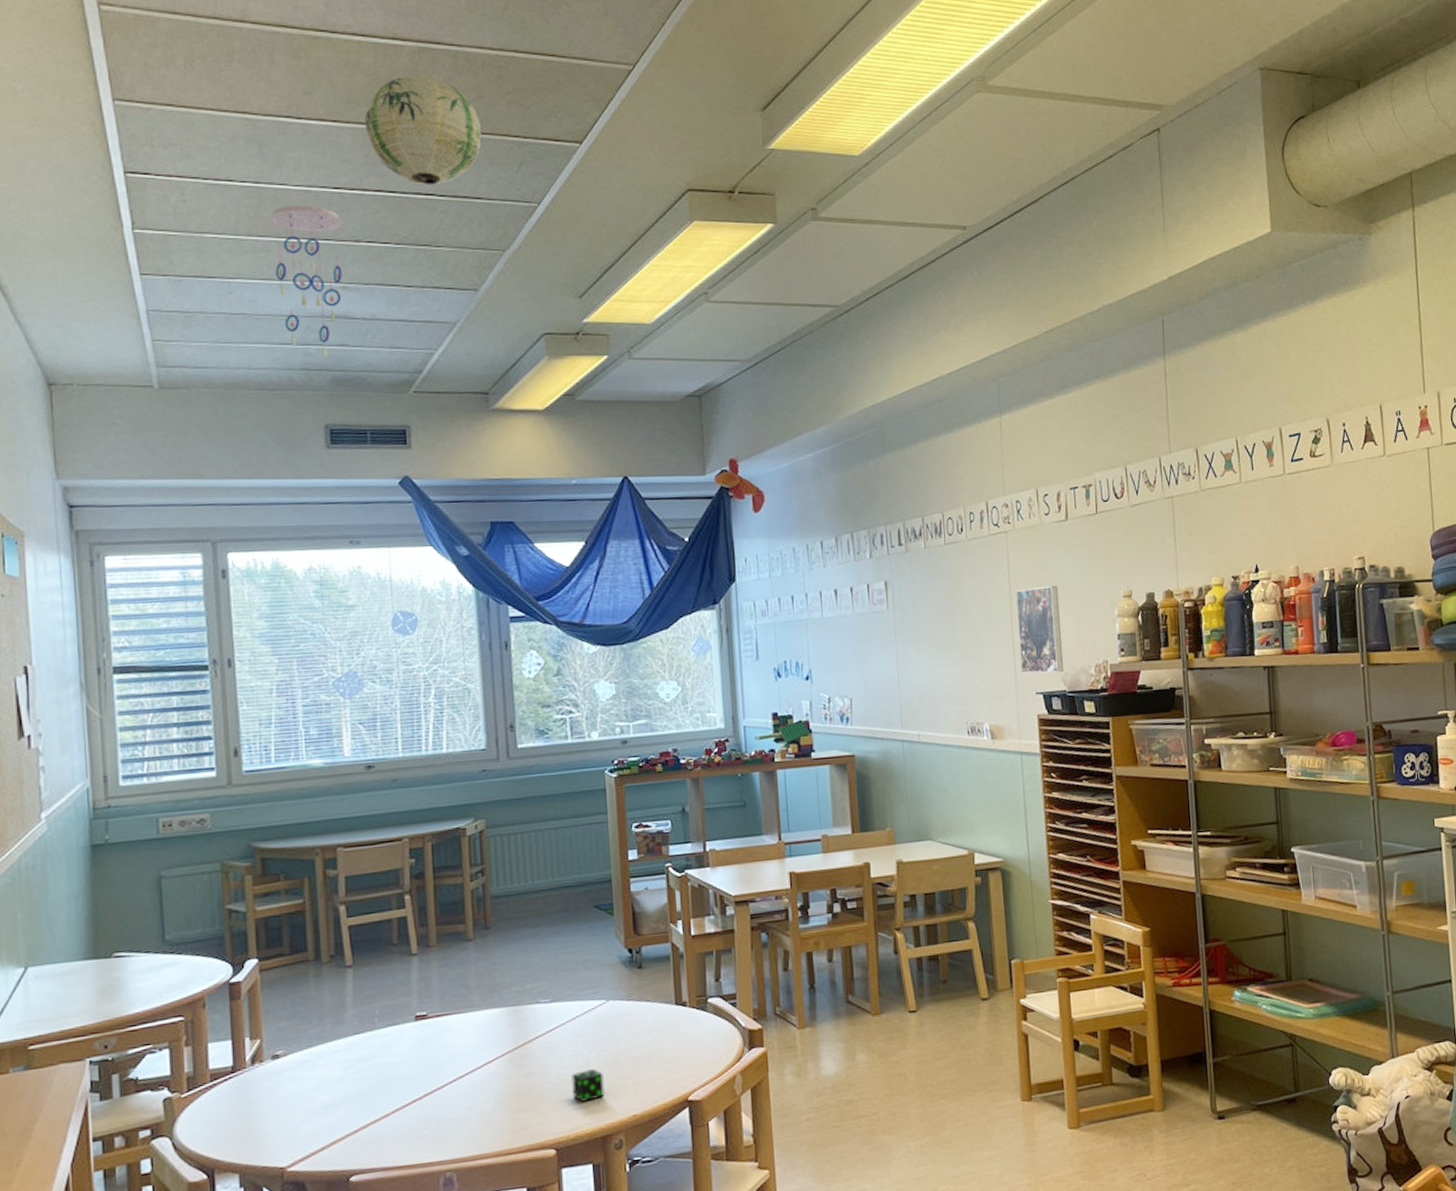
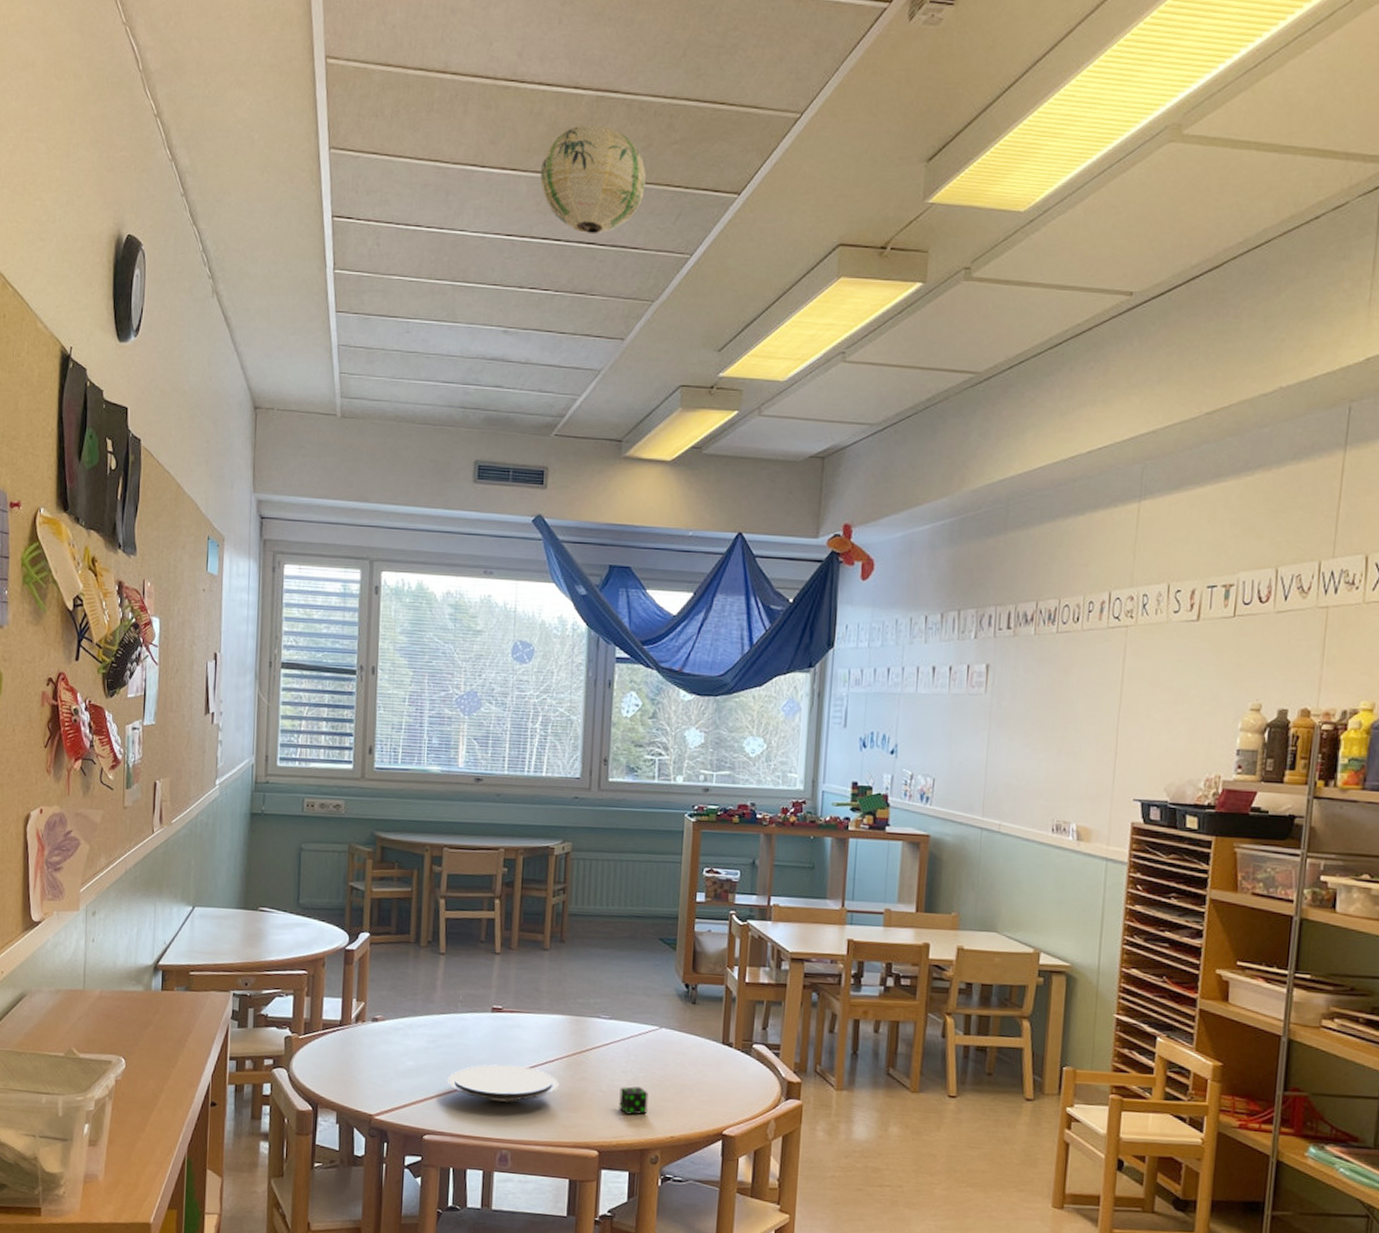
ceiling mobile: present [269,206,343,357] -> none [447,251,511,397]
plate: none [371,1073,503,1121] -> present [447,1064,559,1102]
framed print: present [1016,585,1064,674] -> none [1120,688,1177,782]

